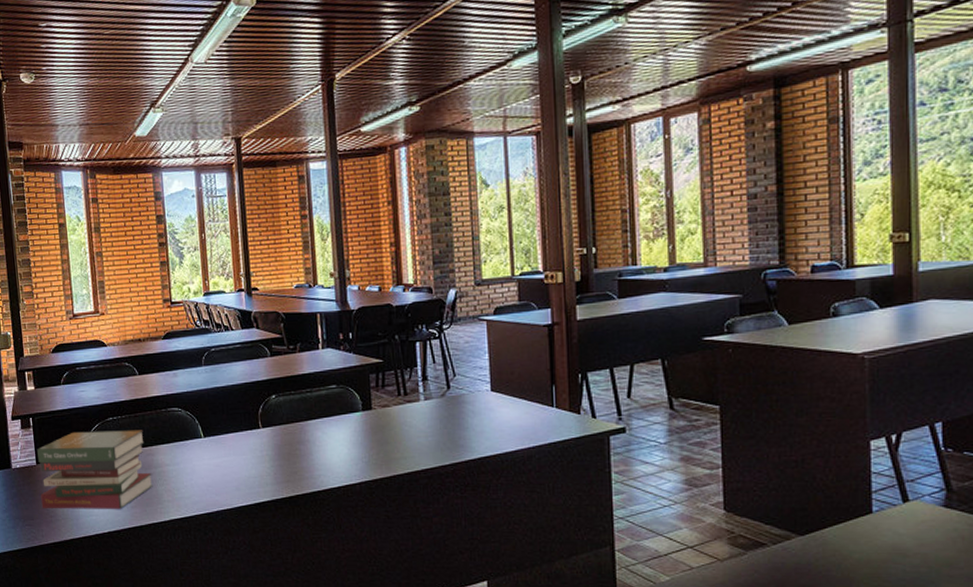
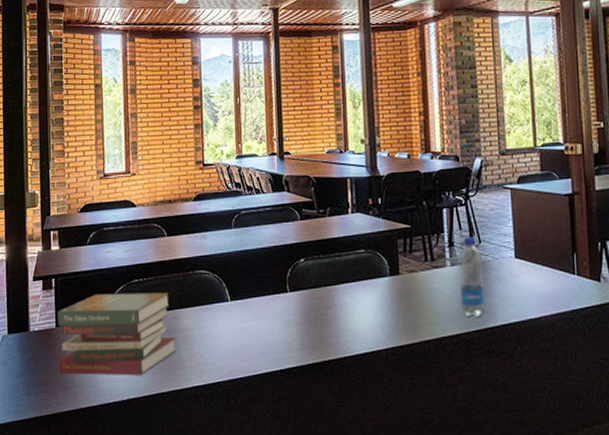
bottle: none [432,370,461,450] -> present [458,237,486,317]

